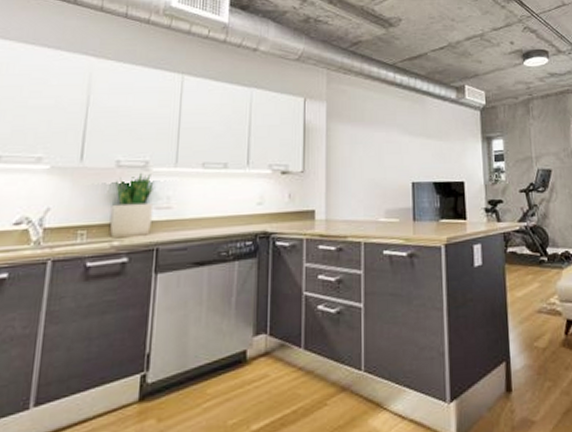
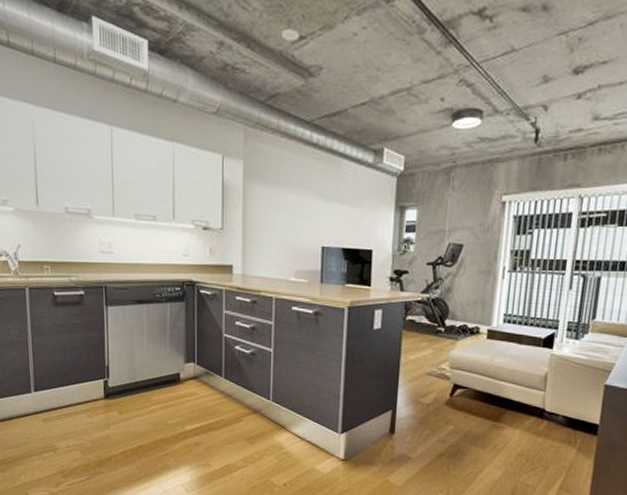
planter: present [109,173,154,239] -> none [66,220,100,275]

